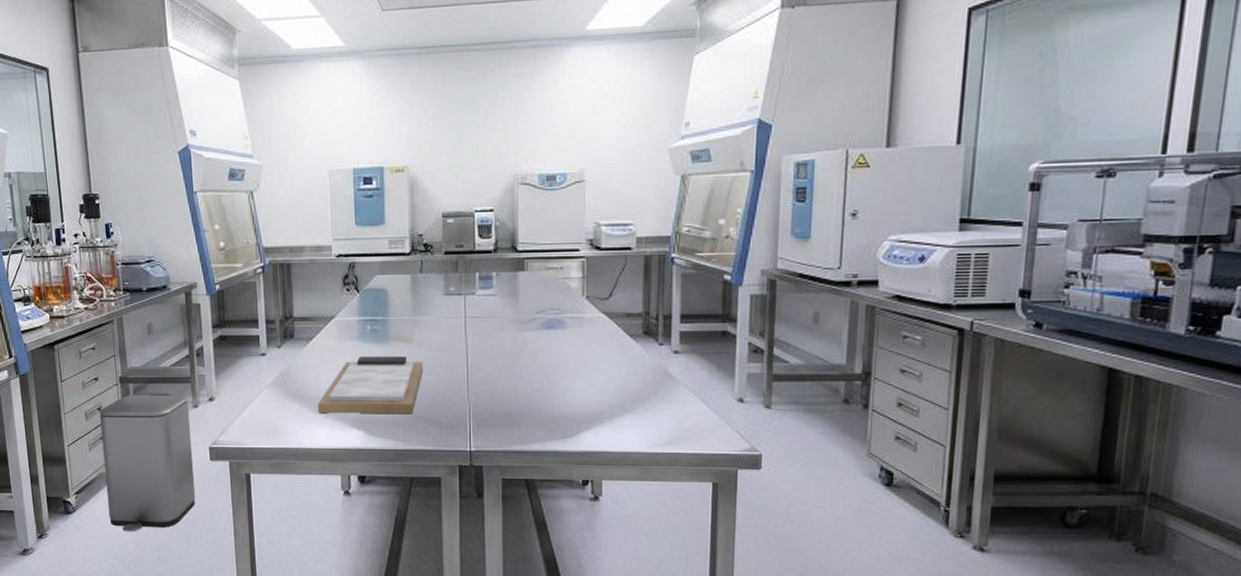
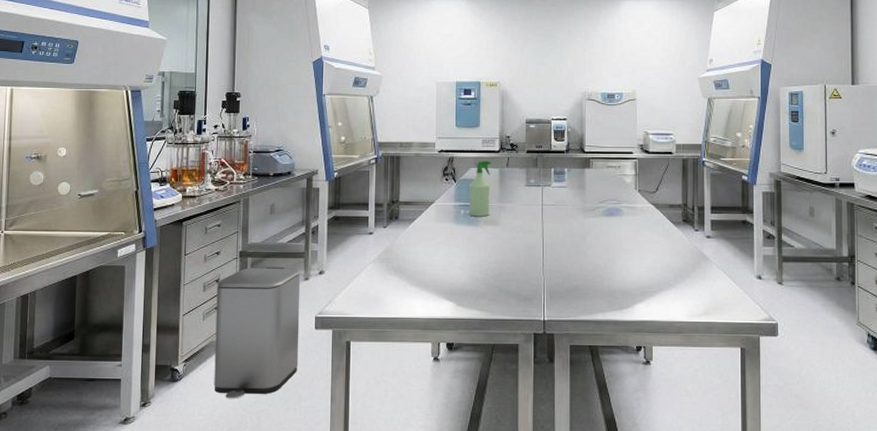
clipboard: present [318,355,424,415] -> none [415,236,507,288]
spray bottle: none [375,266,401,333] -> present [468,161,491,217]

